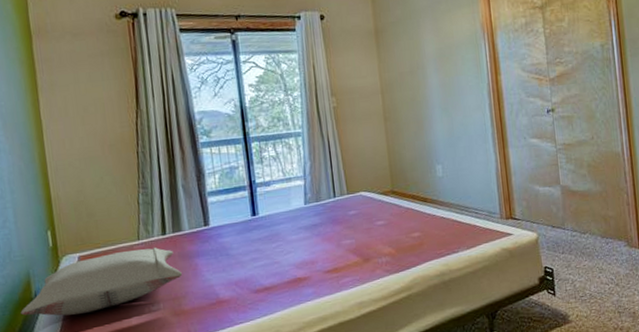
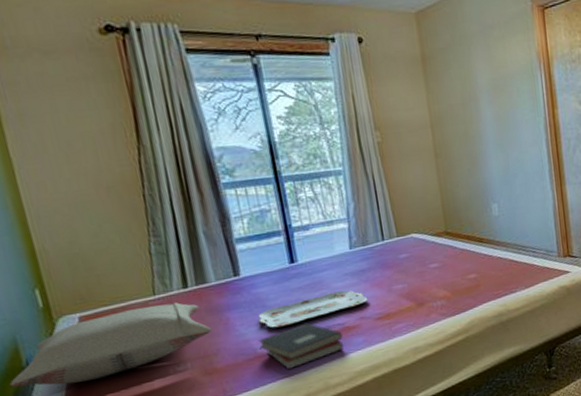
hardback book: none [221,272,296,315] -> present [258,322,344,369]
serving tray: none [222,243,319,276] -> present [258,290,368,328]

